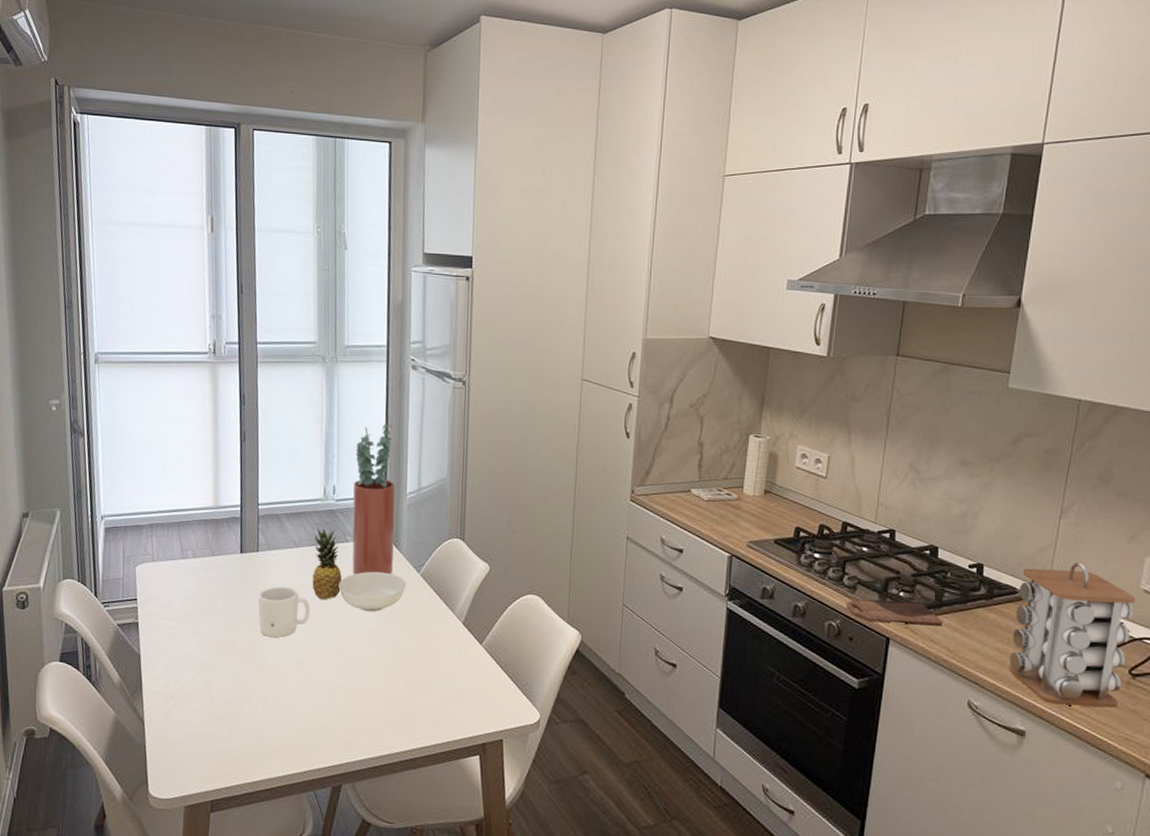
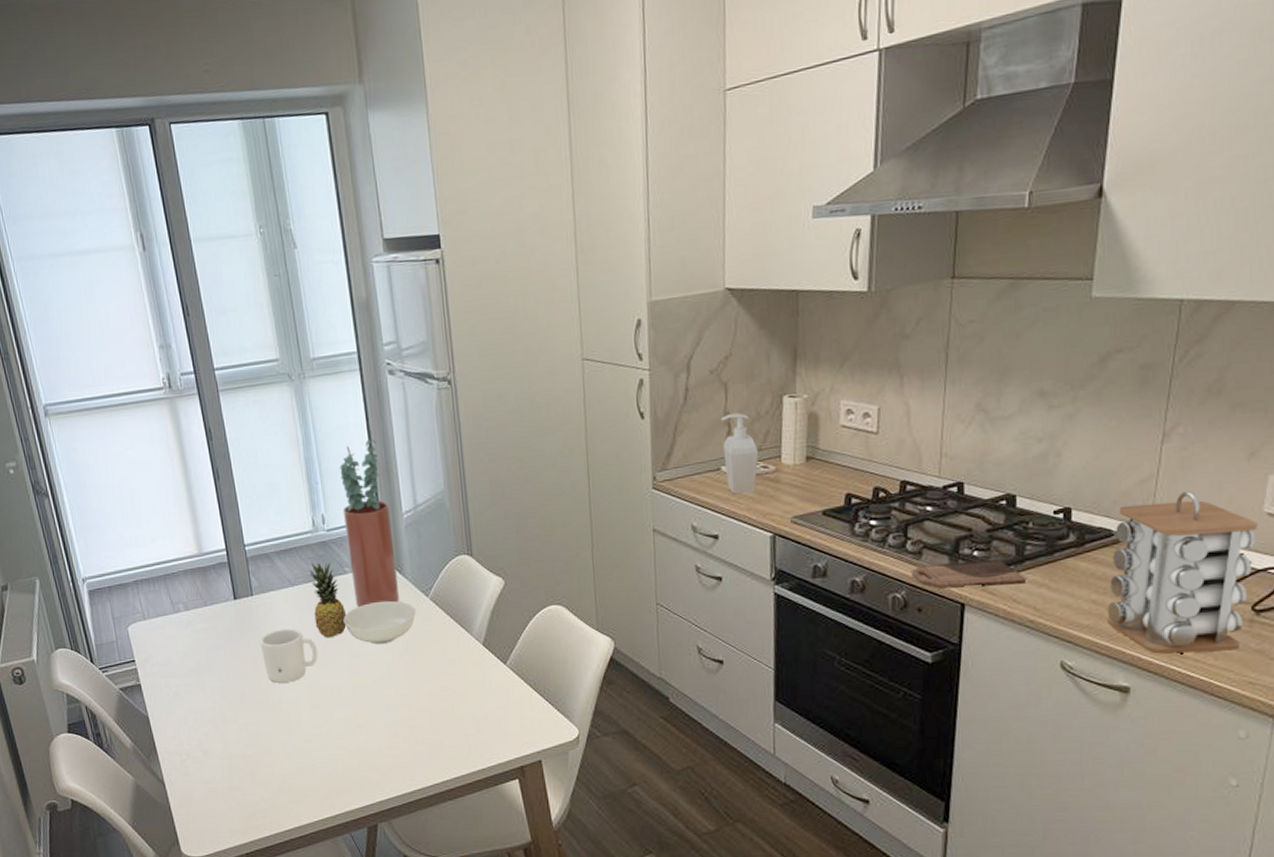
soap bottle: none [694,444,725,516] -> present [720,412,759,495]

